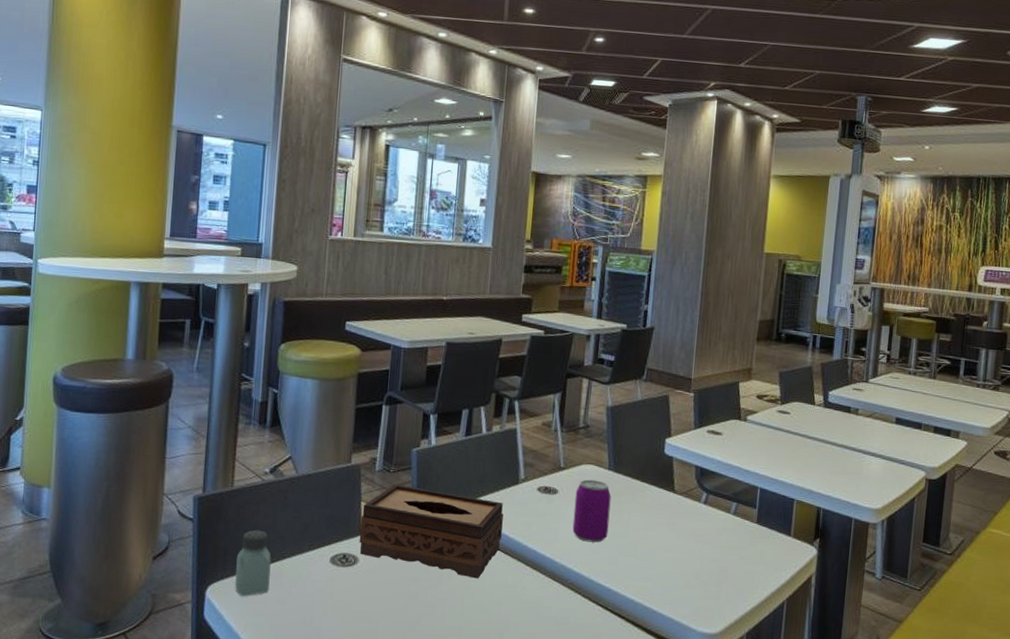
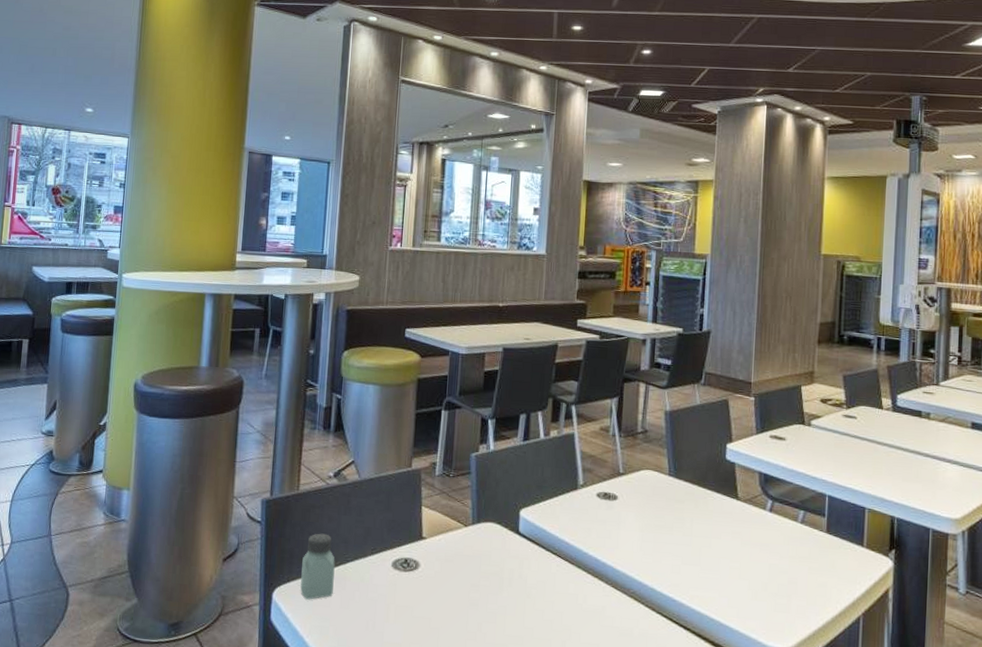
tissue box: present [359,484,503,579] -> none [420,489,563,586]
beverage can: present [572,479,611,543] -> none [633,485,673,551]

